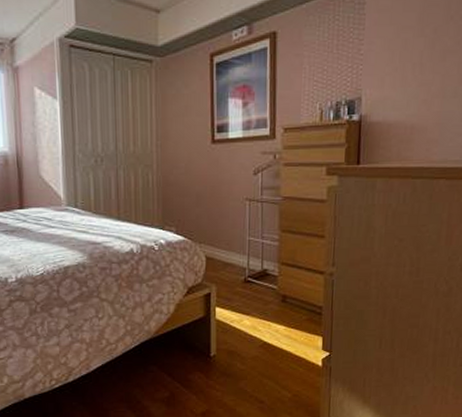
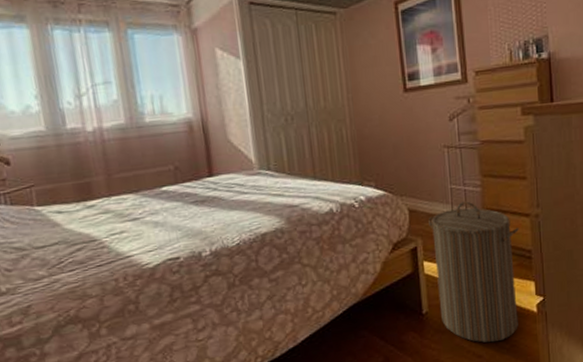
laundry hamper: none [224,254,312,390] -> present [428,201,519,343]

